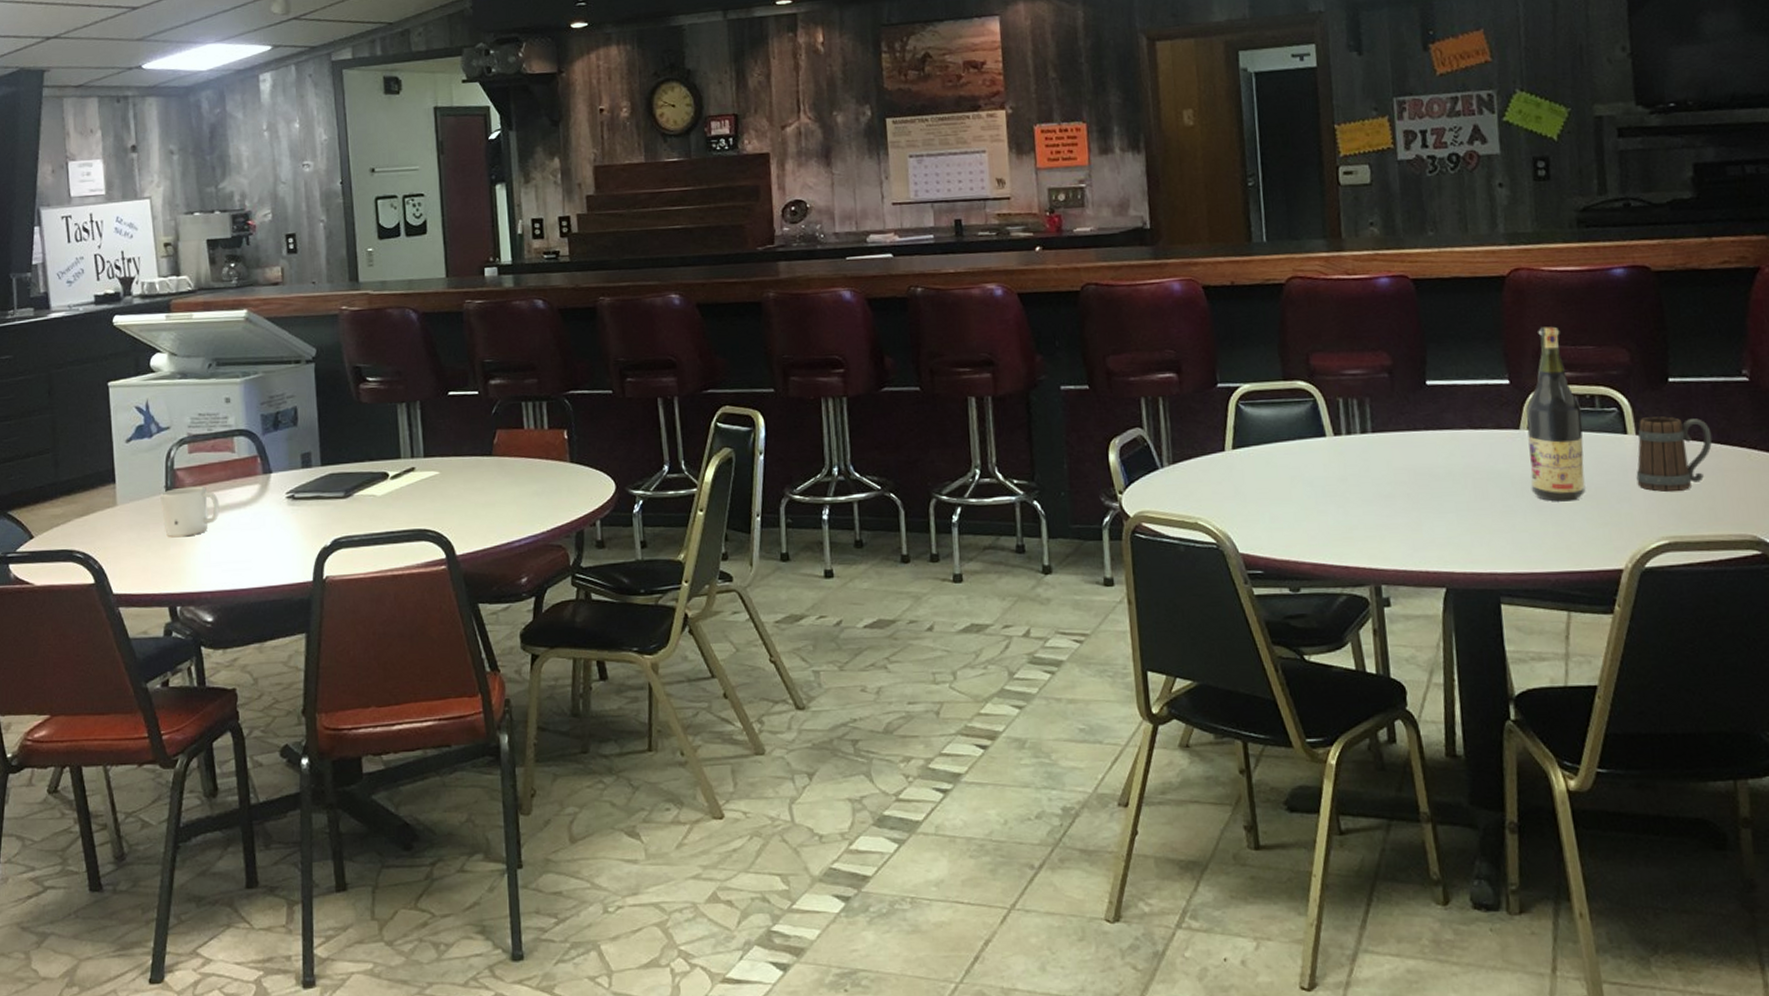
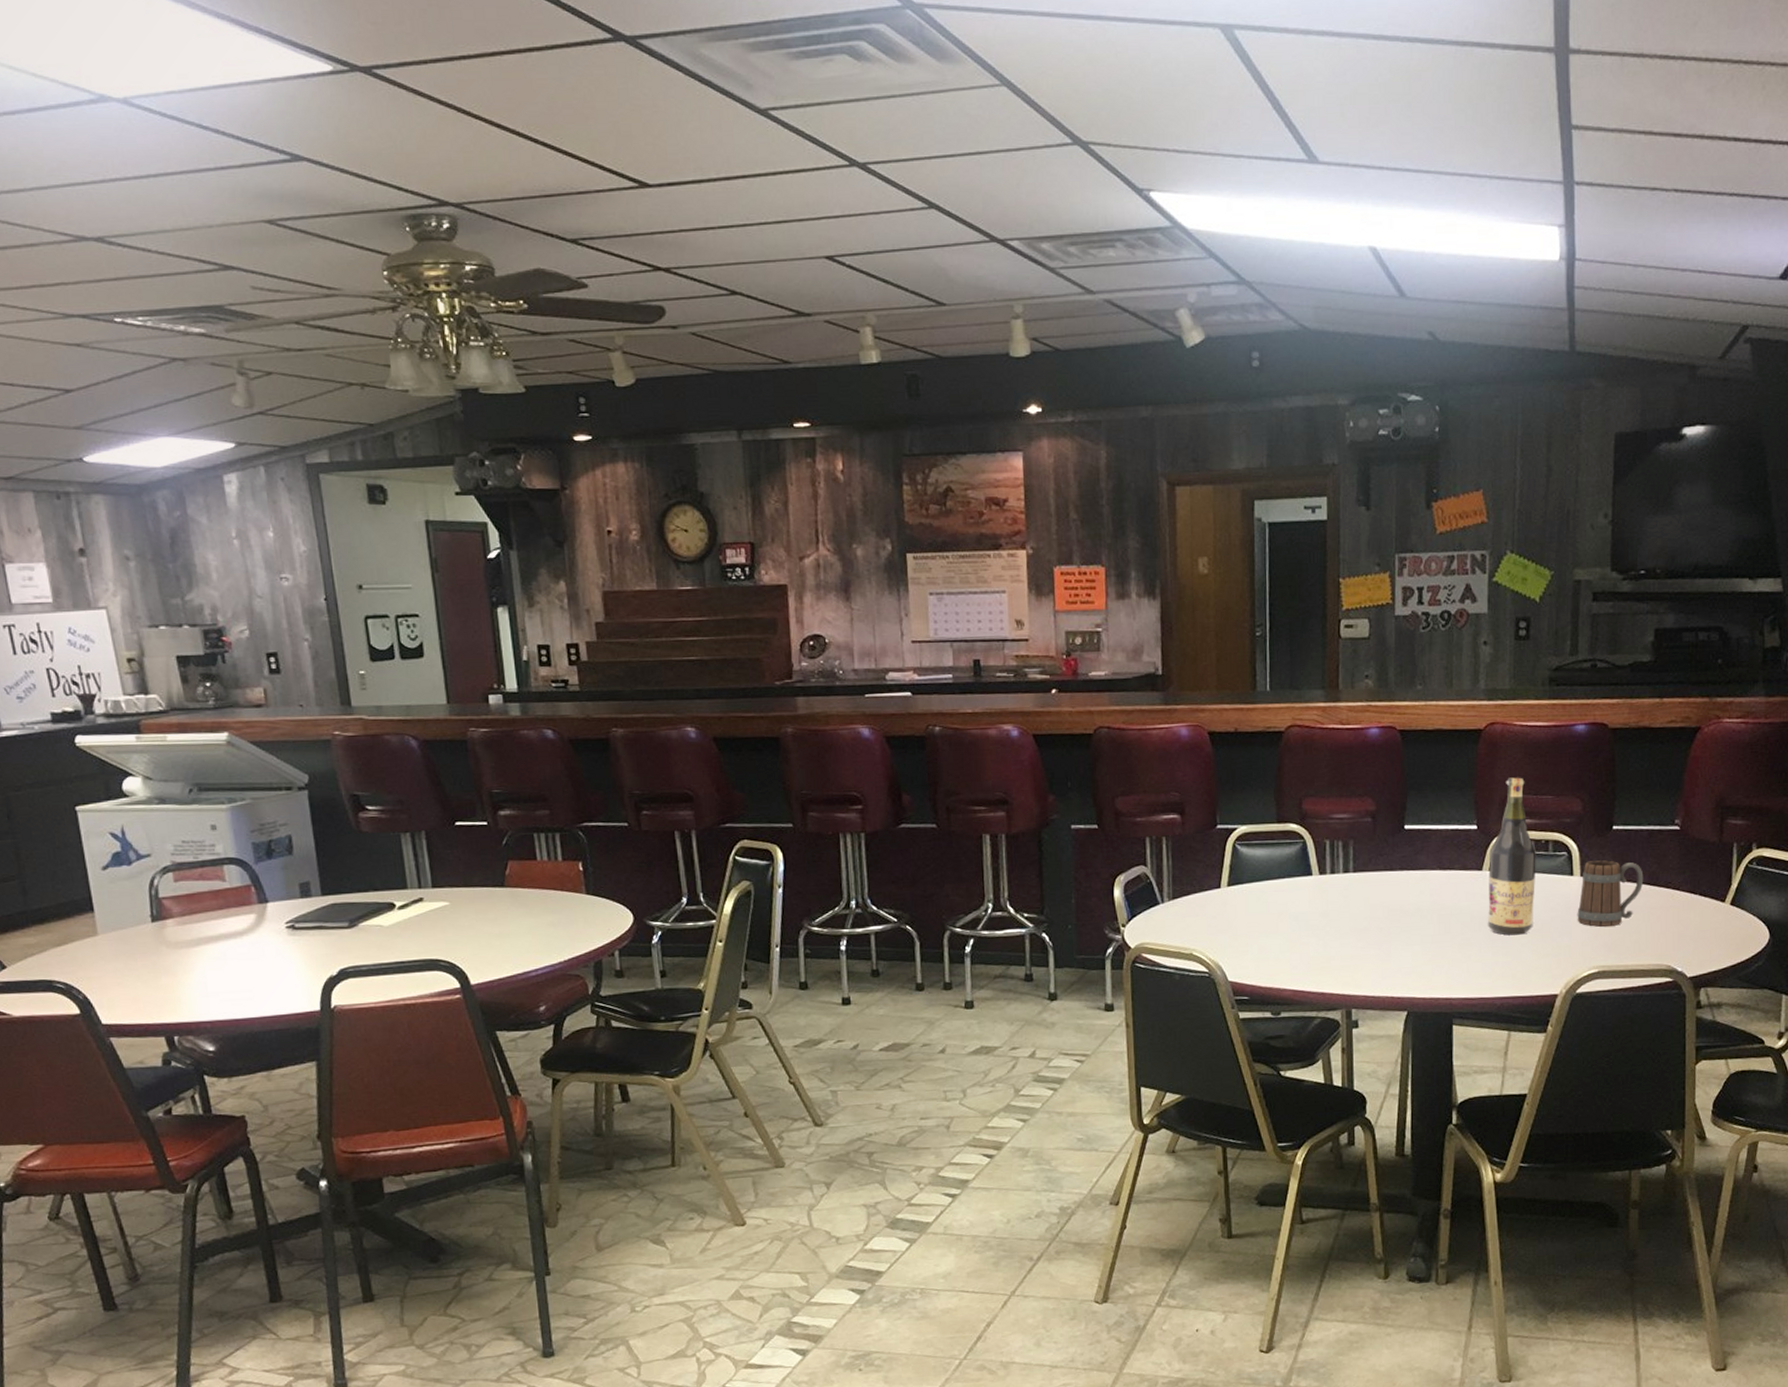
mug: present [160,486,220,538] -> none [146,915,214,968]

